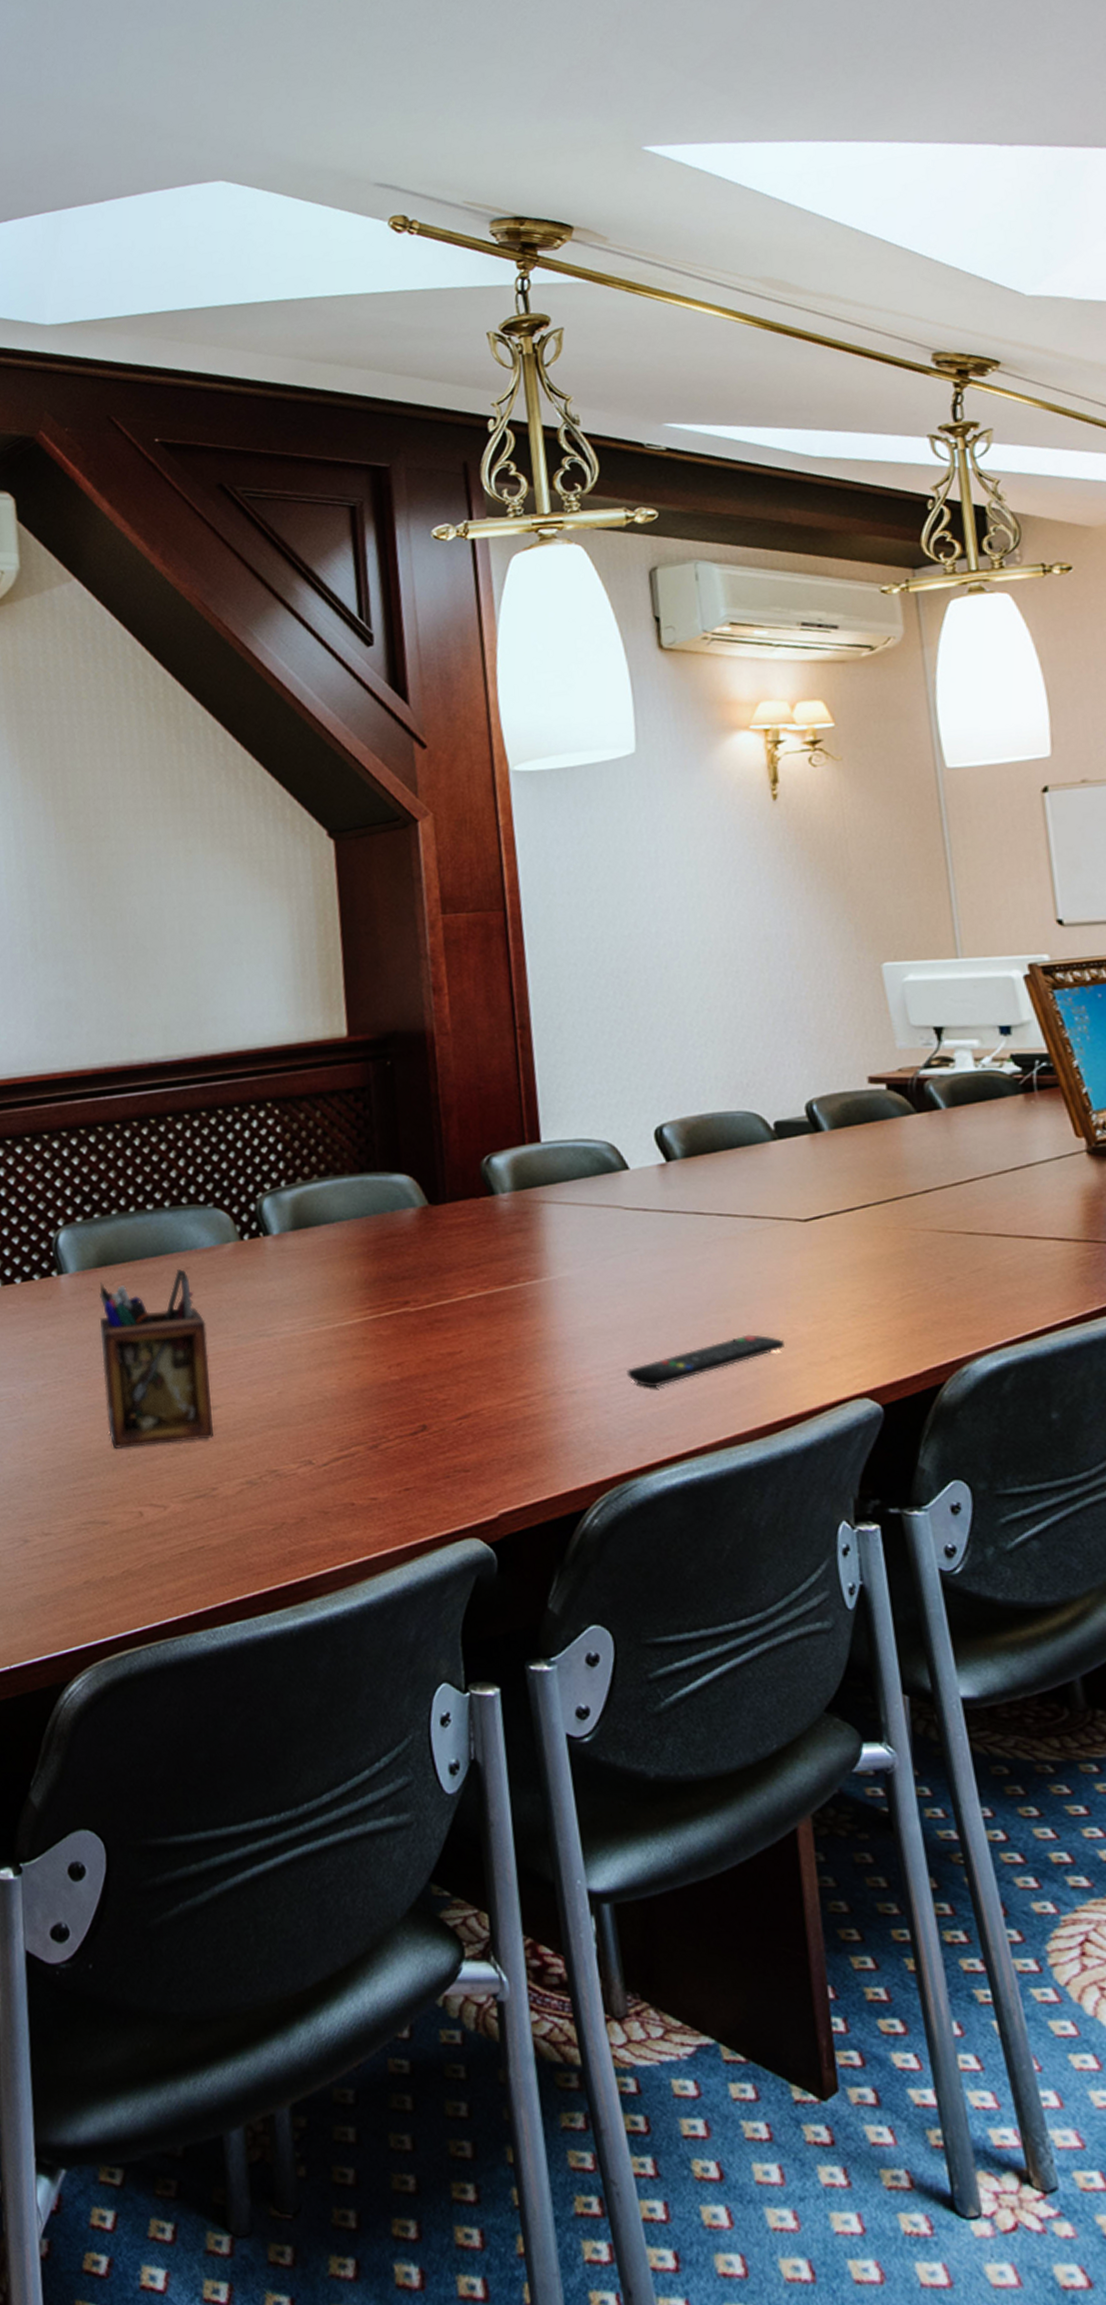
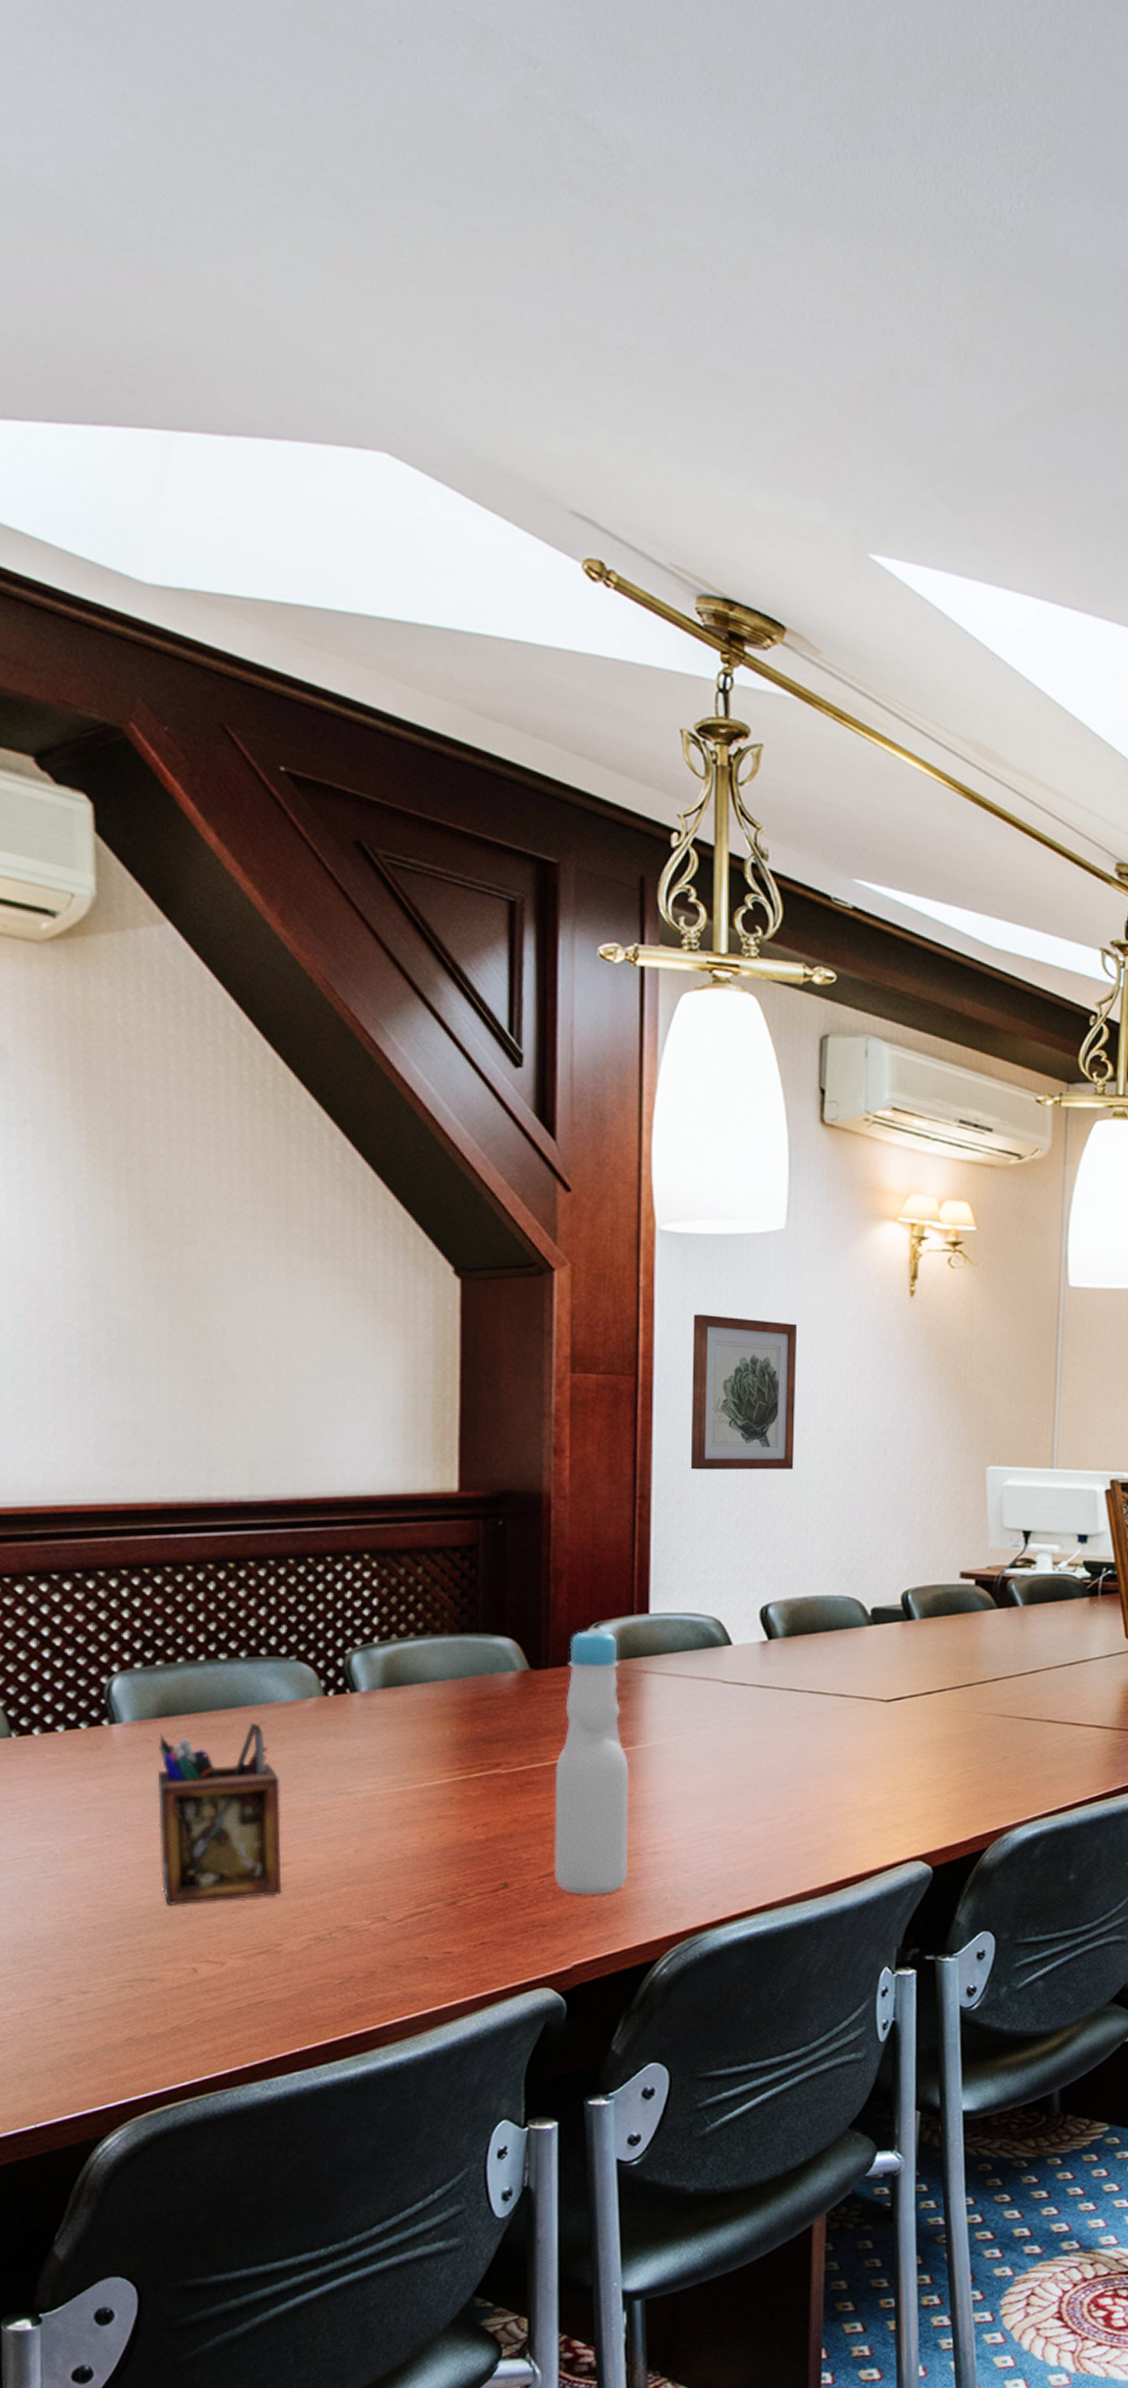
bottle: none [462,1159,548,1438] -> present [553,1627,629,1895]
wall art: none [553,841,673,996] -> present [690,1314,798,1471]
remote control: present [627,1334,784,1388] -> none [709,1803,855,1850]

